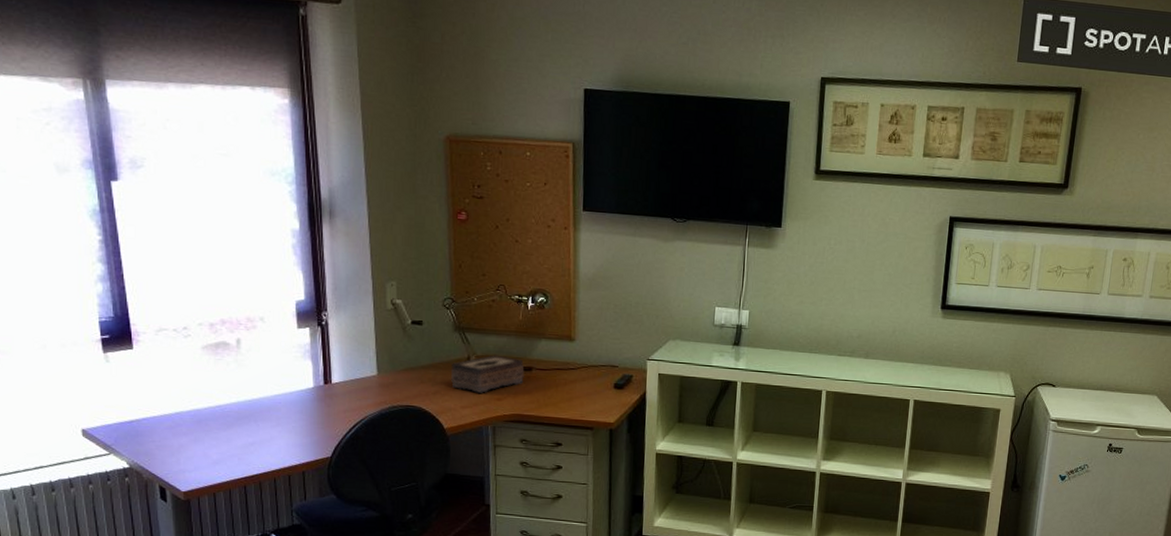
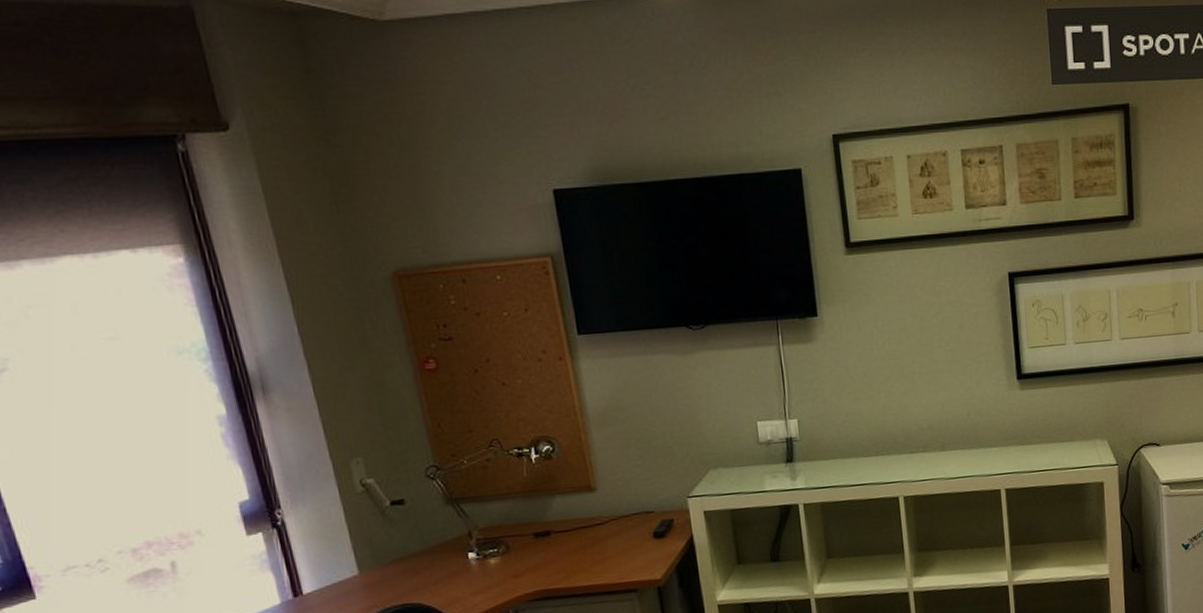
tissue box: present [451,355,525,393] -> none [450,523,543,574]

